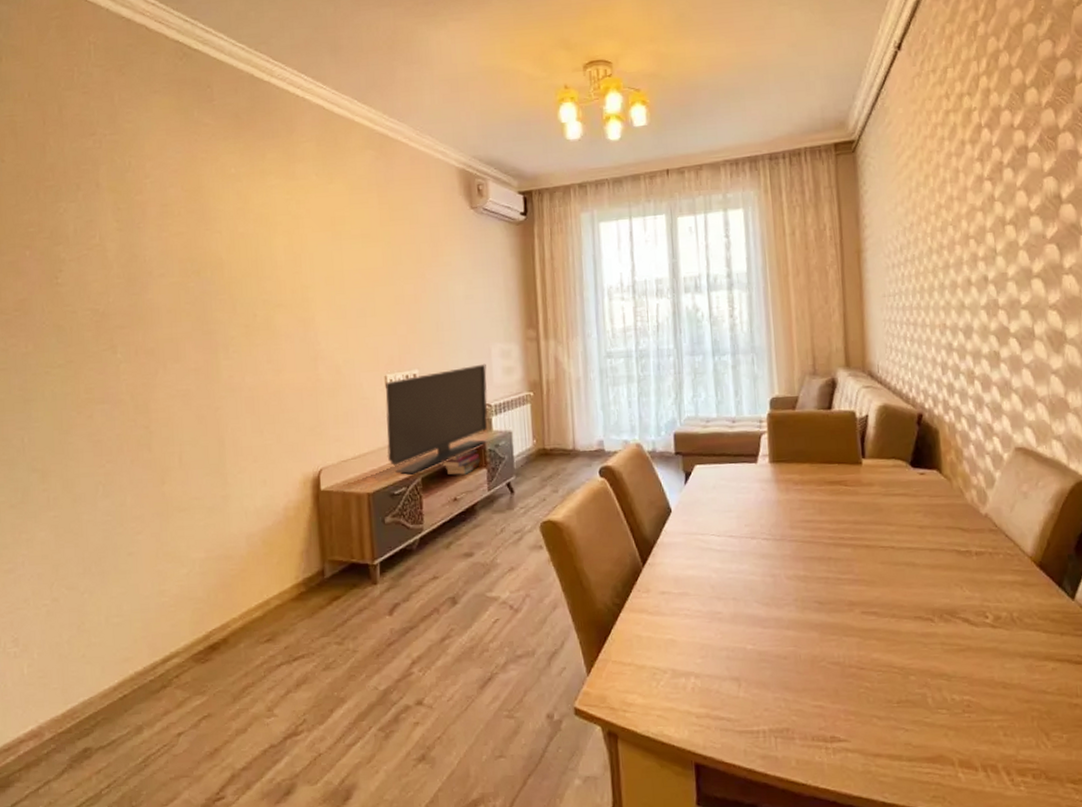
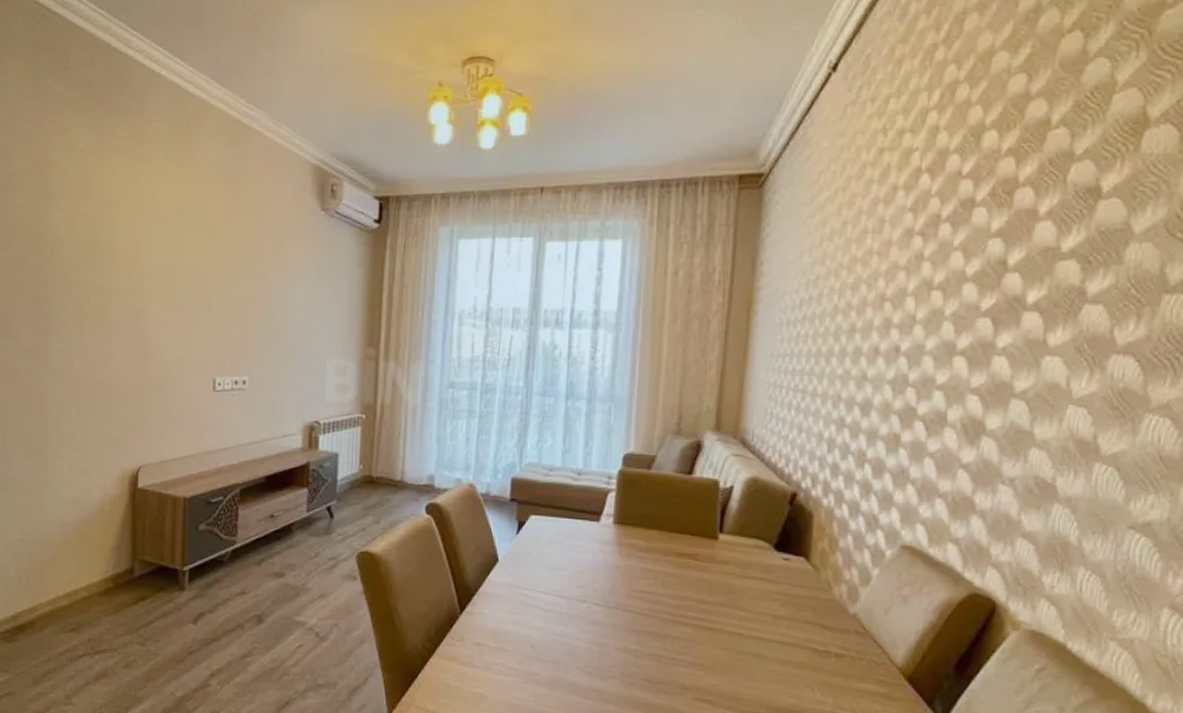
television: present [385,363,488,475] -> none [207,378,319,485]
books: present [441,448,481,475] -> none [261,466,302,492]

